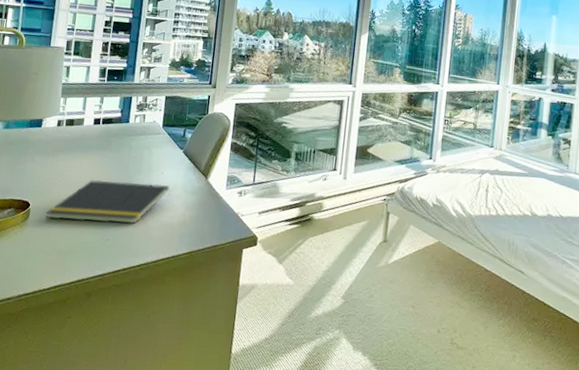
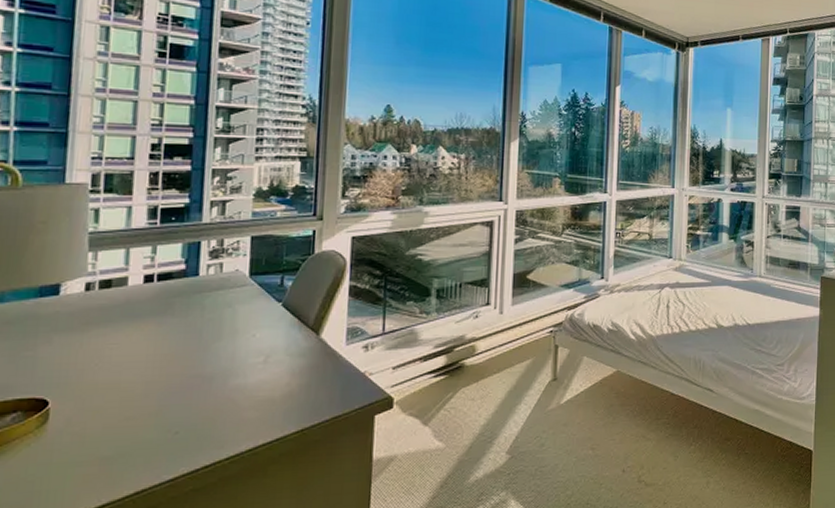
notepad: present [45,180,170,224] -> none [75,349,266,418]

